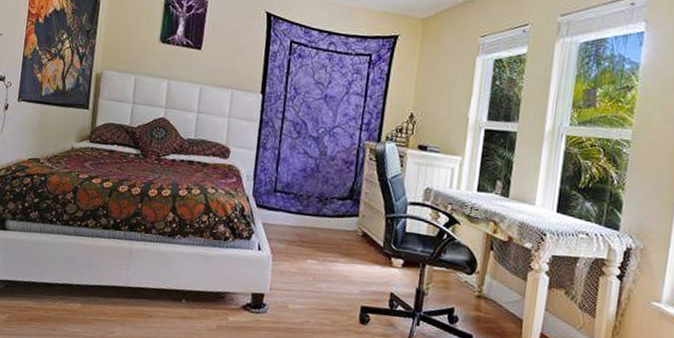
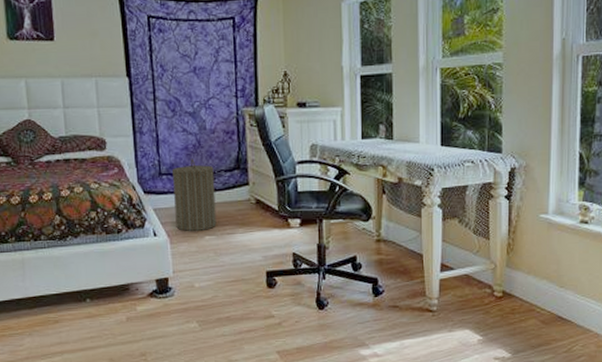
laundry hamper: none [281,181,327,254] -> present [173,159,217,232]

